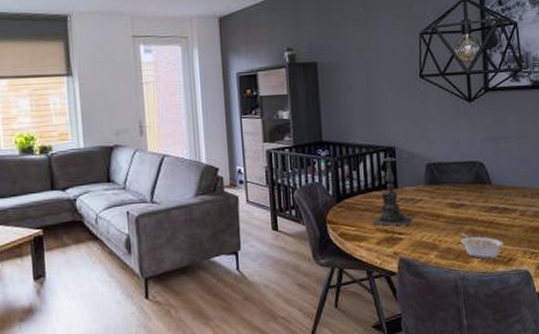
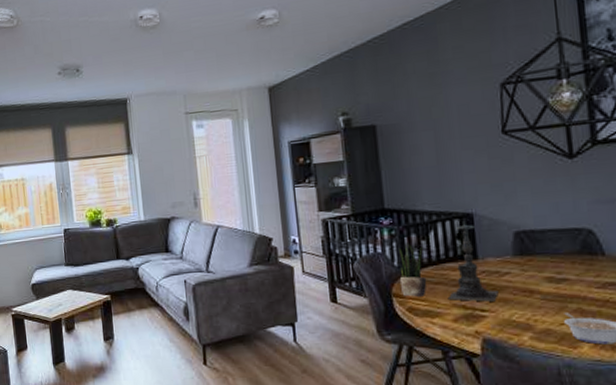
potted plant: none [333,172,356,223] -> present [399,241,427,297]

